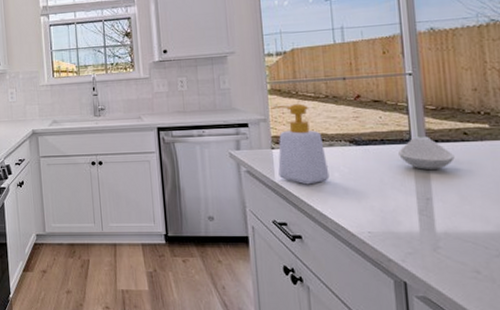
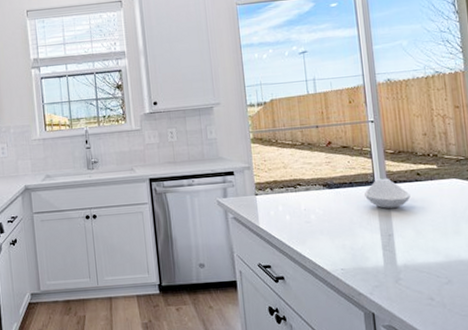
soap bottle: present [270,103,330,185] -> none [253,151,307,228]

